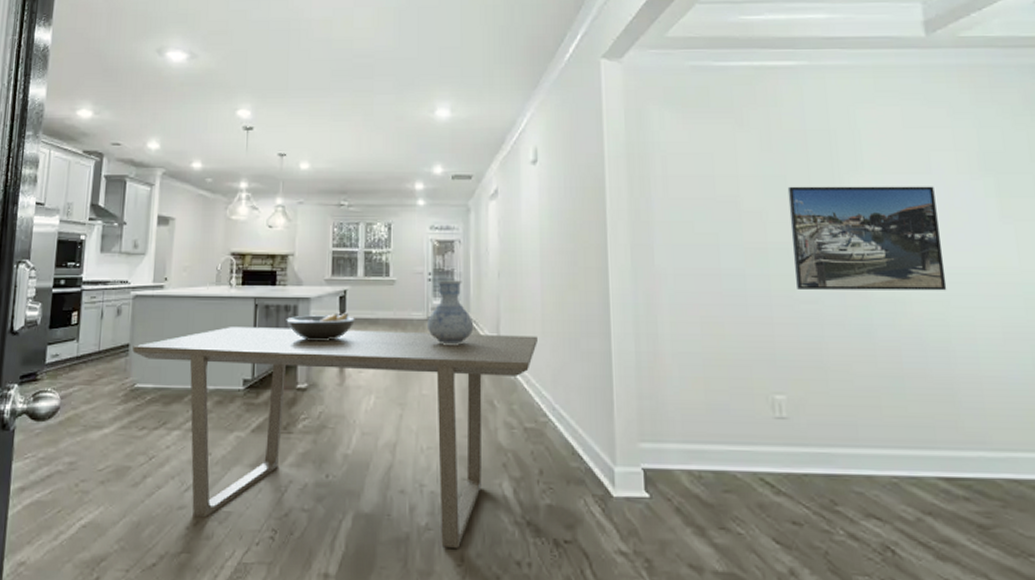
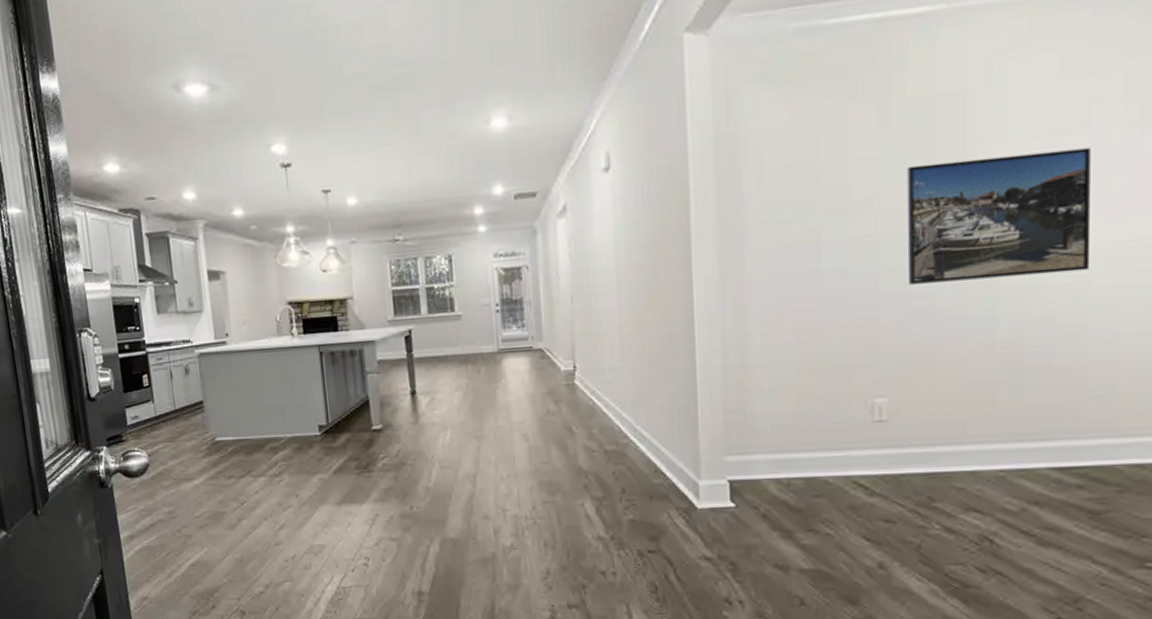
dining table: present [132,327,537,548] -> none [206,359,616,563]
fruit bowl: present [286,312,355,340] -> none [353,352,423,383]
vase: present [428,280,474,345] -> none [498,308,548,376]

